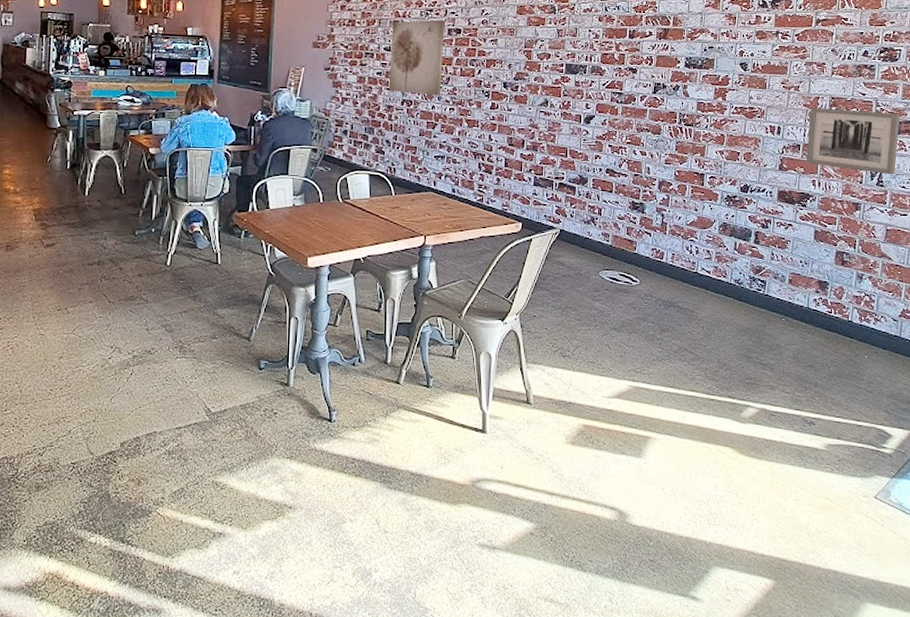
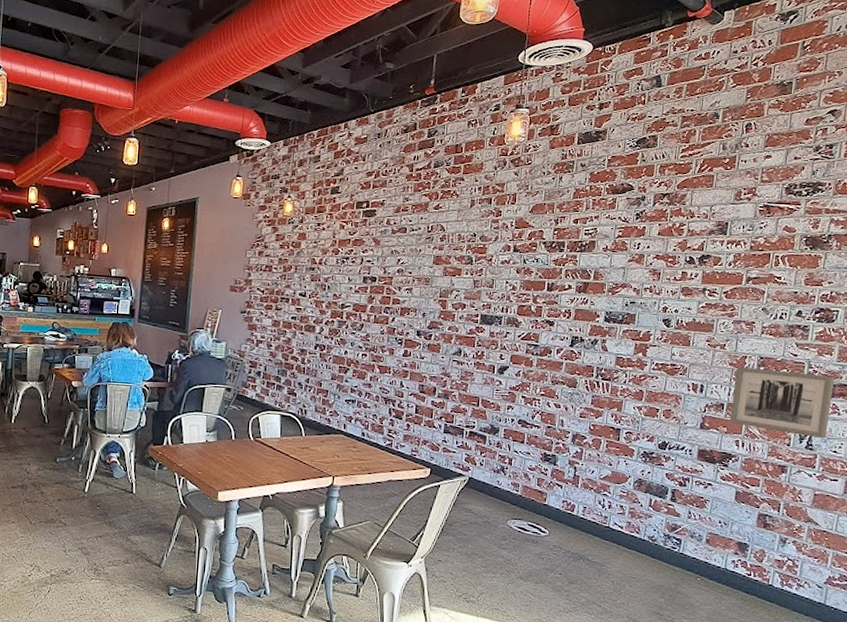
wall art: present [388,20,445,96] -> none [302,267,361,342]

